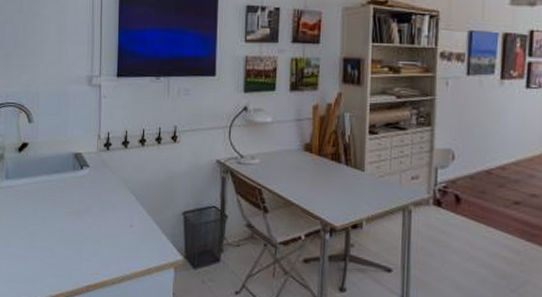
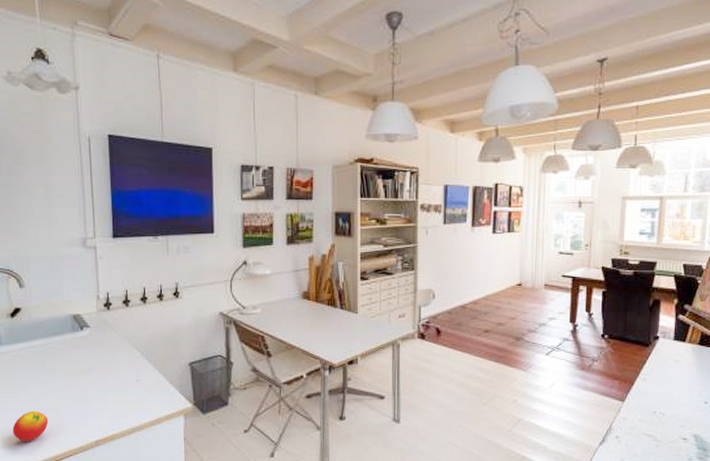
apple: none [11,248,44,279] -> present [12,410,49,441]

